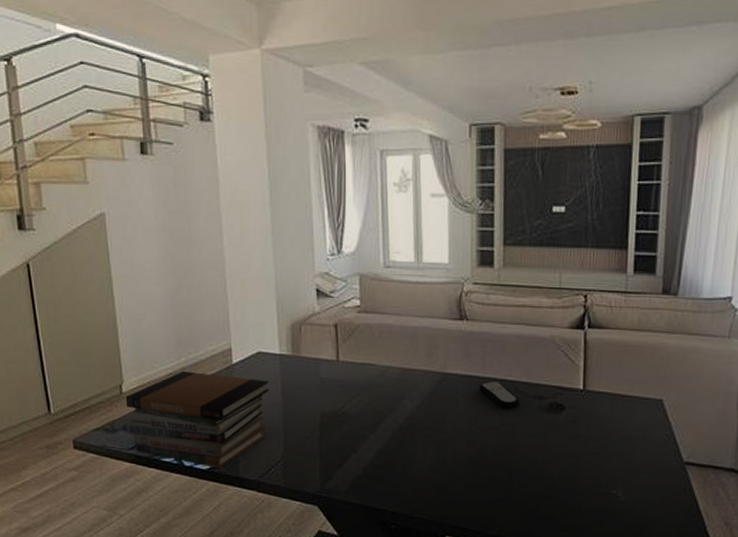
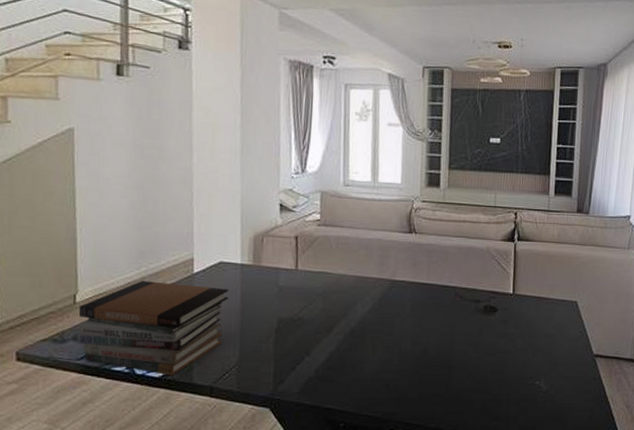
remote control: present [479,380,521,409] -> none [424,286,460,312]

